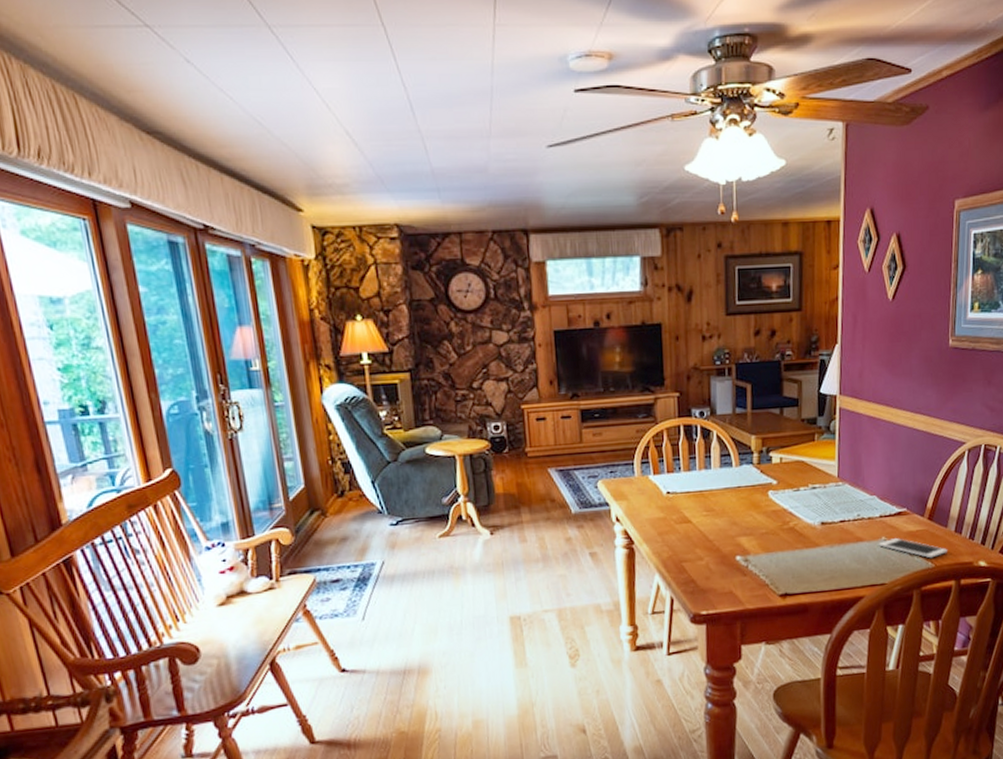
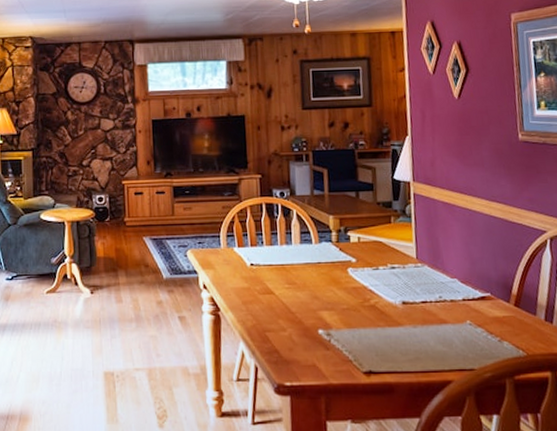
cell phone: present [878,538,947,559] -> none [463,323,539,347]

